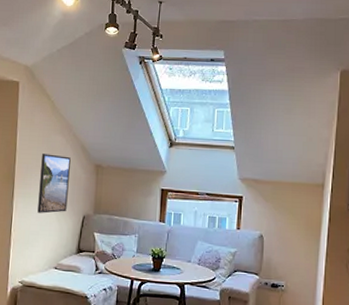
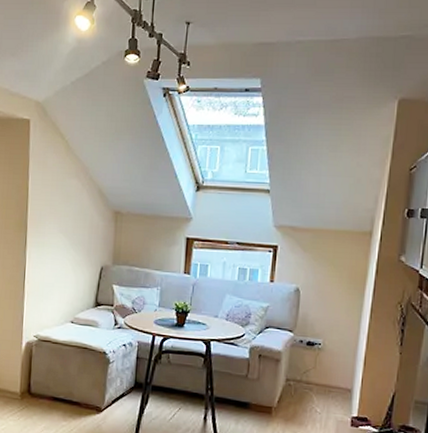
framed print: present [37,154,71,213] -> none [52,199,87,264]

